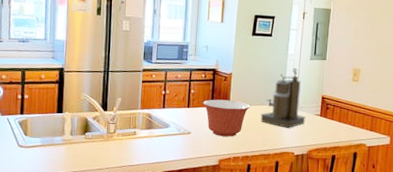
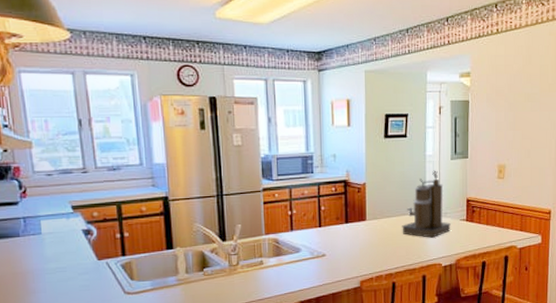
mixing bowl: present [203,99,250,137] -> none [336,213,389,255]

